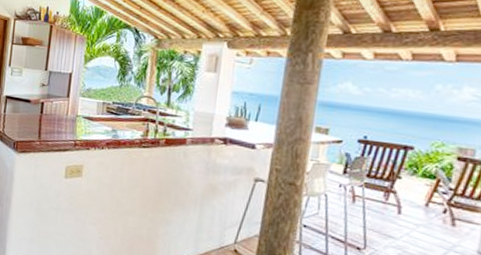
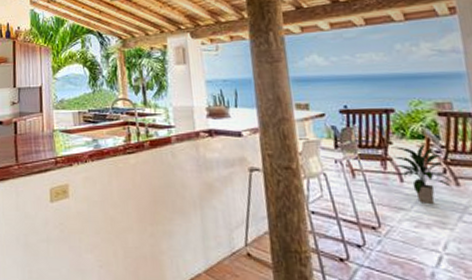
indoor plant: none [395,181,449,239] -> present [390,144,452,205]

